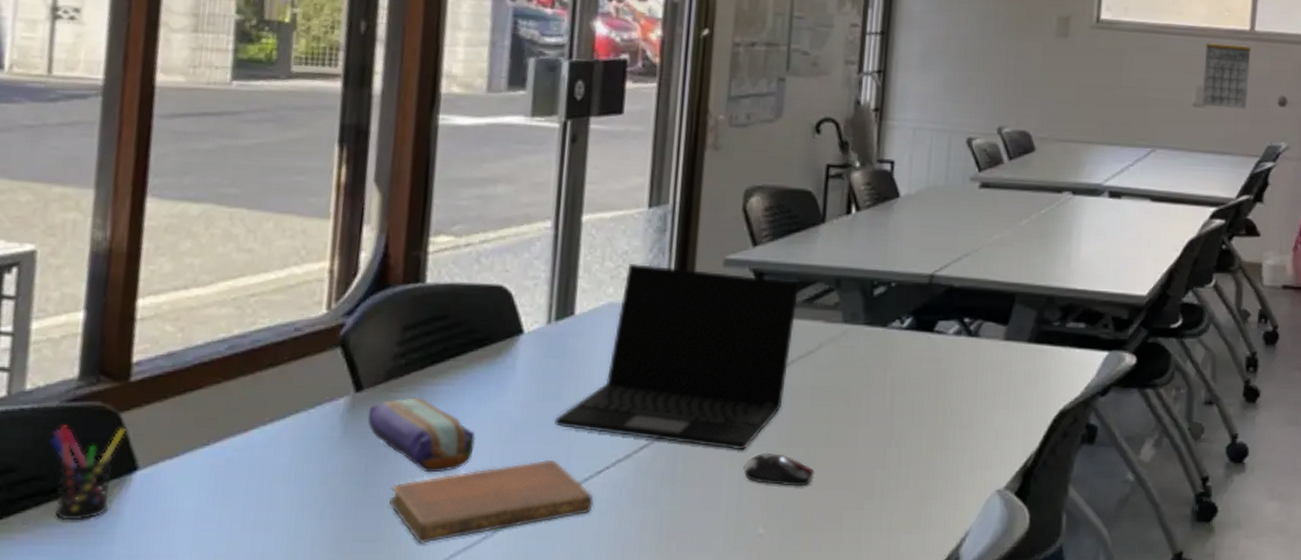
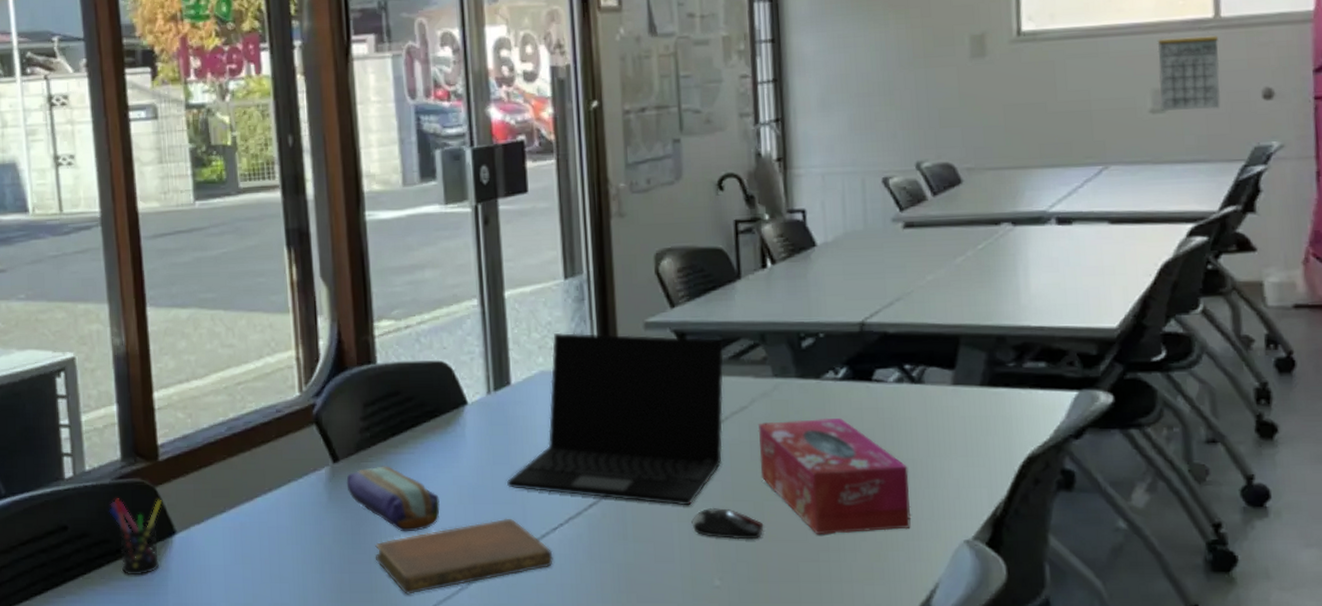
tissue box: none [818,366,956,483] -> present [757,417,911,535]

